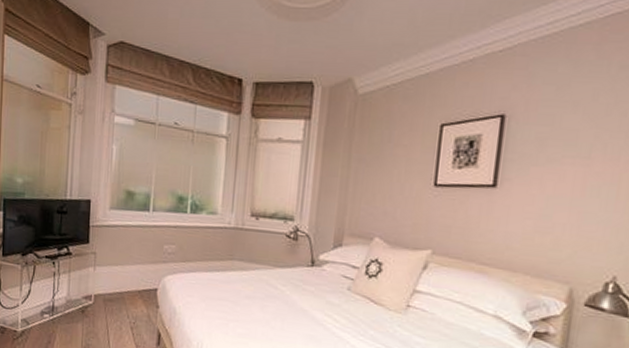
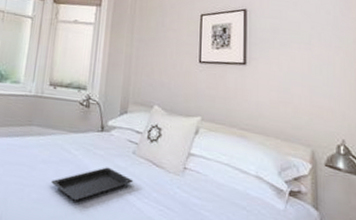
serving tray: none [257,303,348,337] -> present [51,167,133,201]

